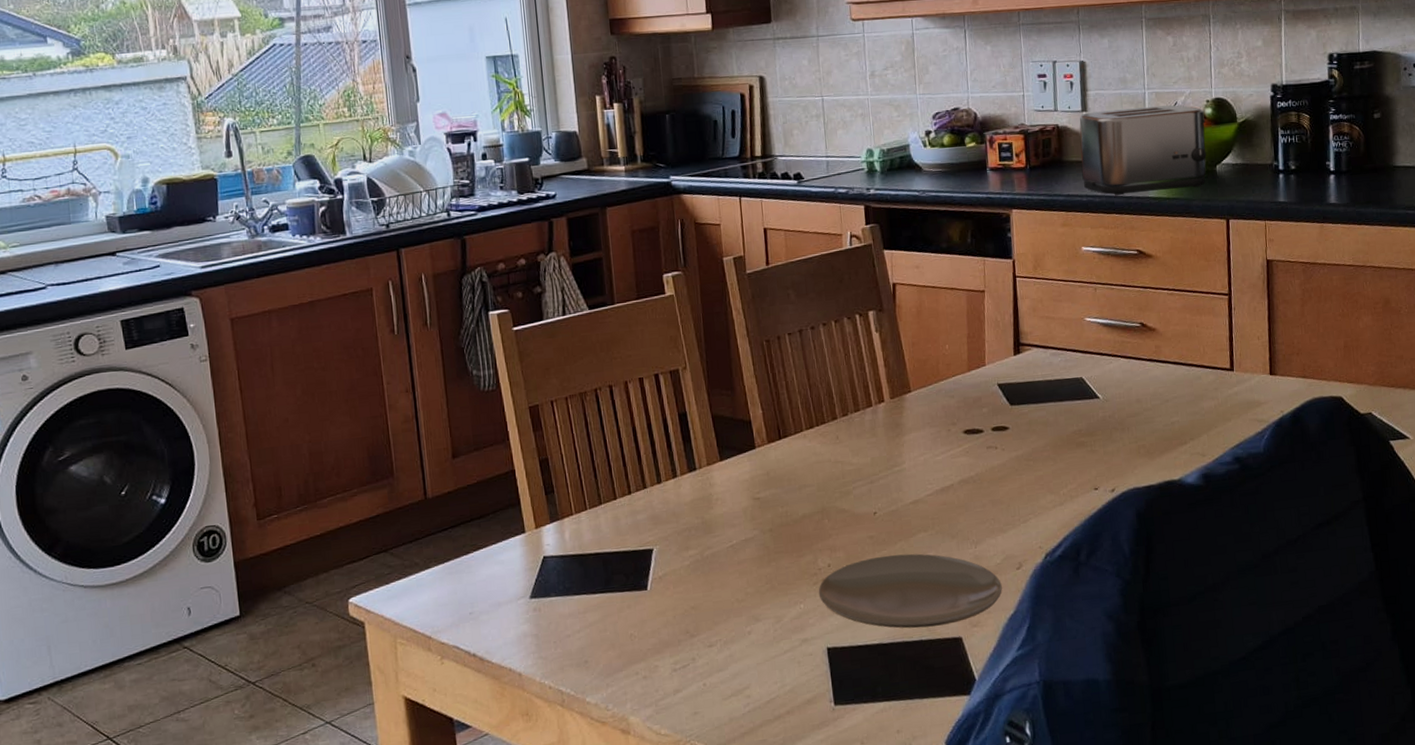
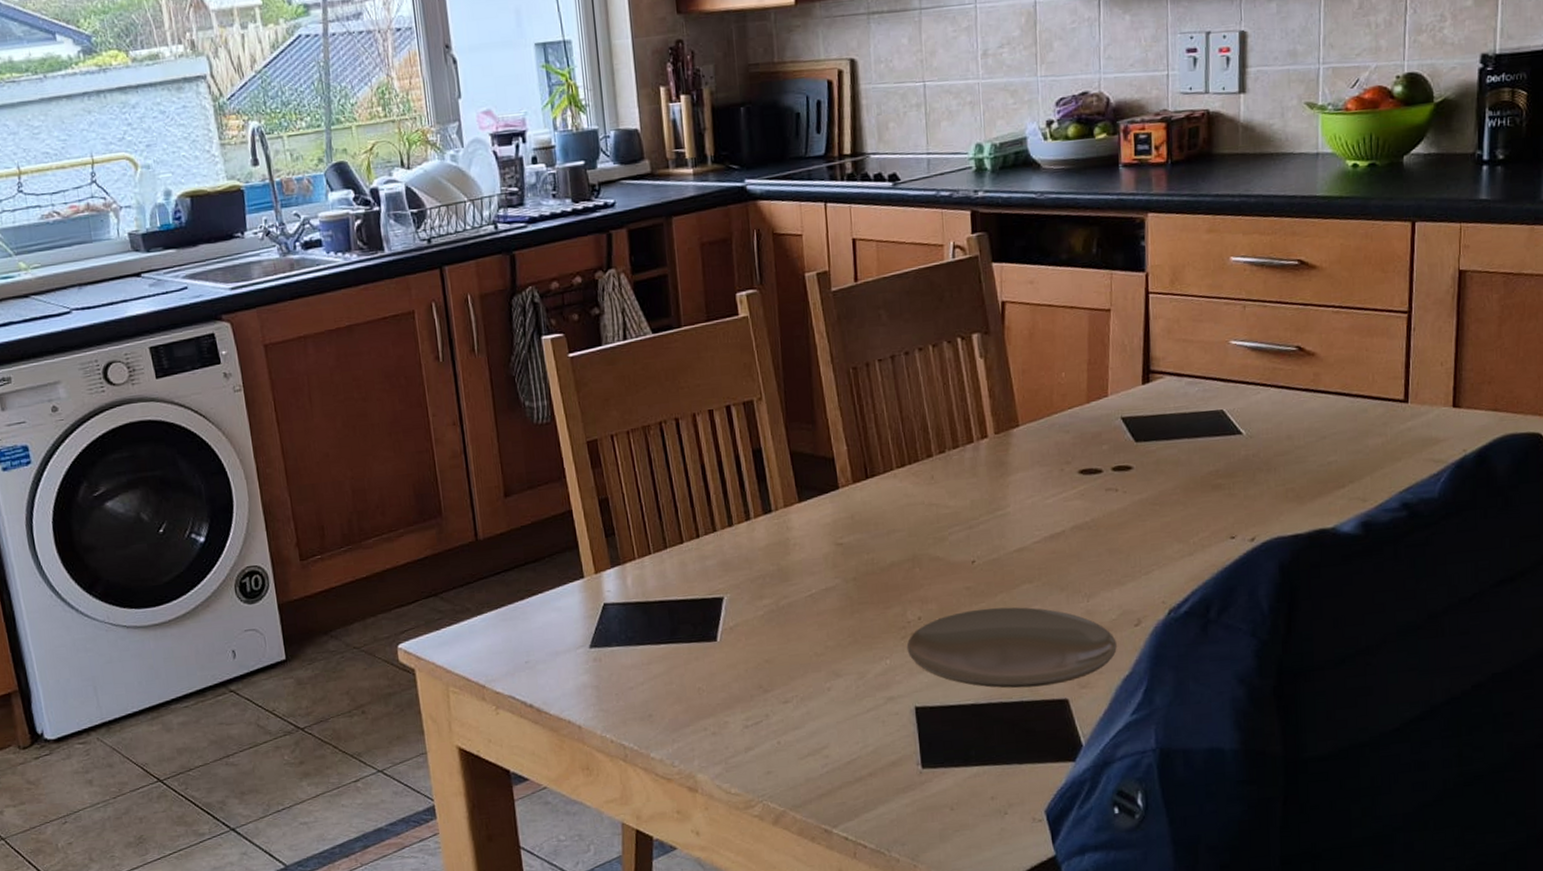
toaster: present [1079,105,1207,196] -> none [1235,82,1394,196]

